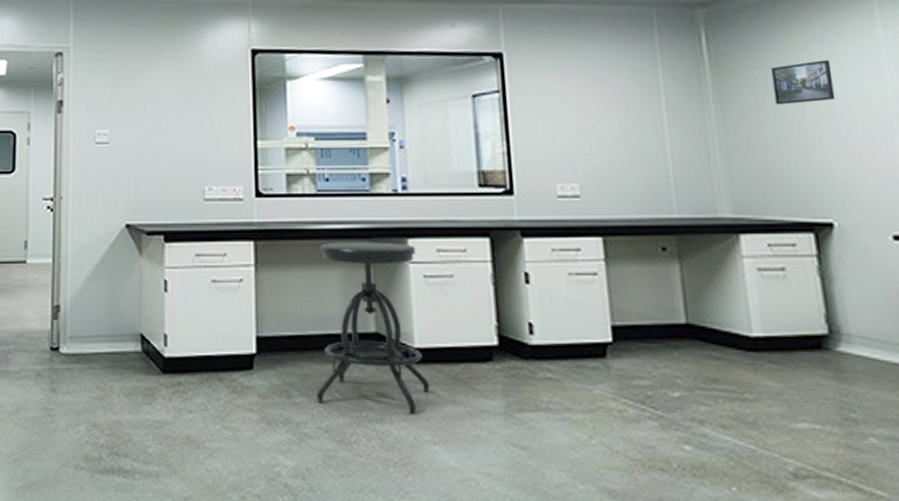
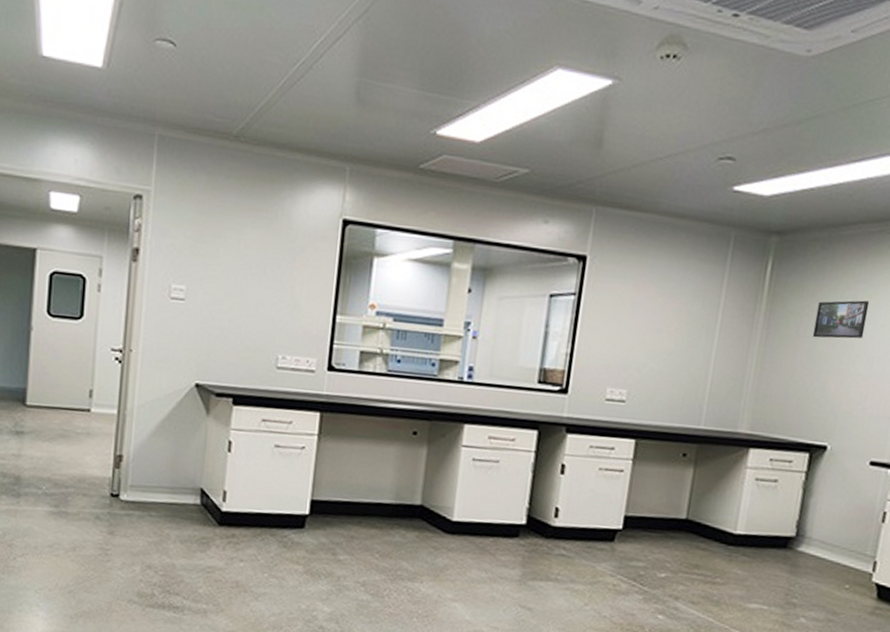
stool: present [317,242,430,415] -> none [359,421,470,577]

